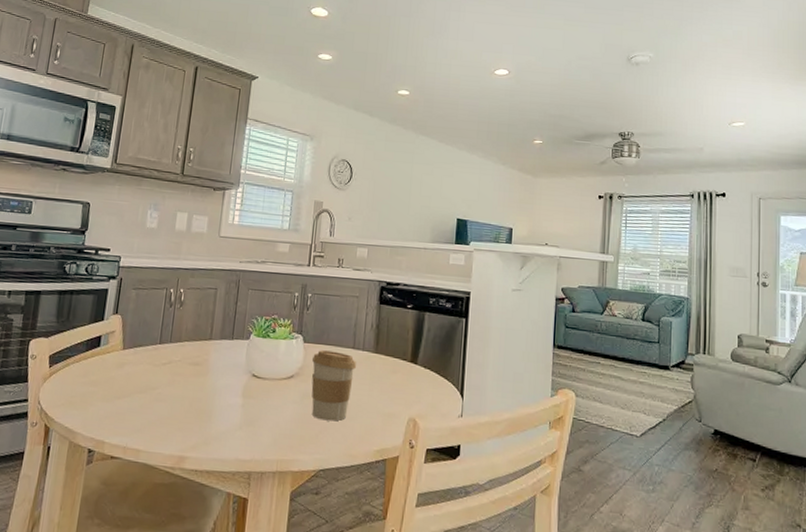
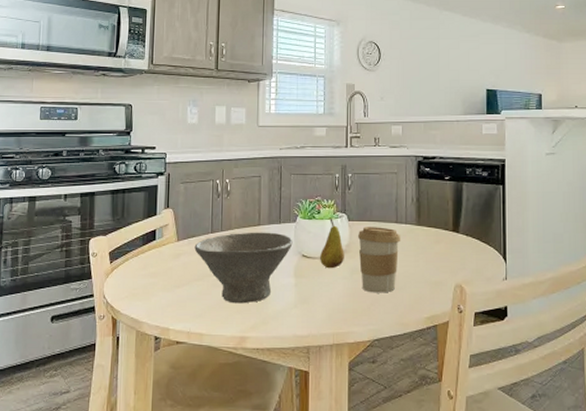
bowl: none [140,345,244,422] -> present [194,232,293,304]
fruit: none [271,339,297,392] -> present [320,219,344,269]

